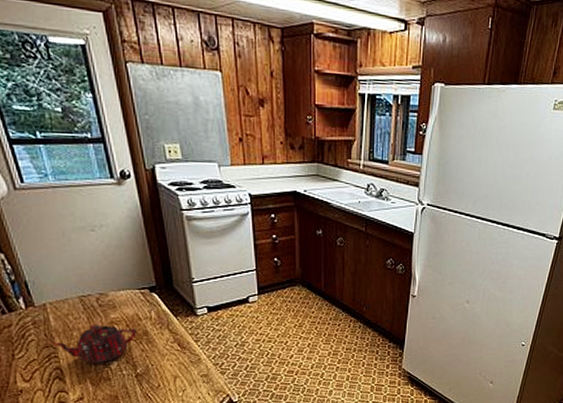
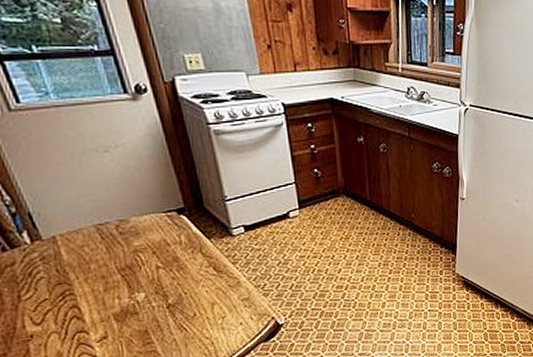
teapot: present [53,325,137,363] -> none [67,254,165,298]

